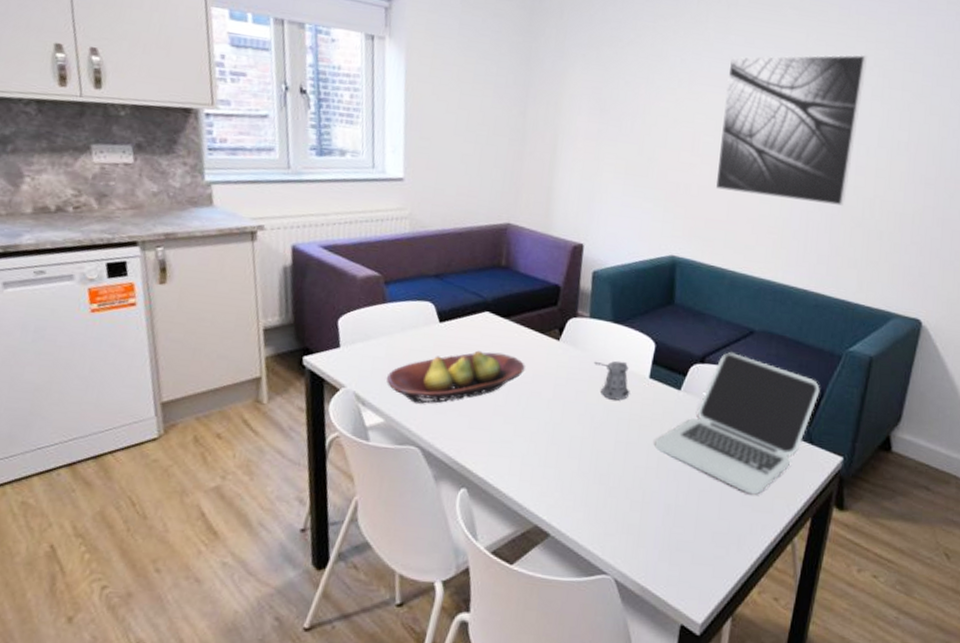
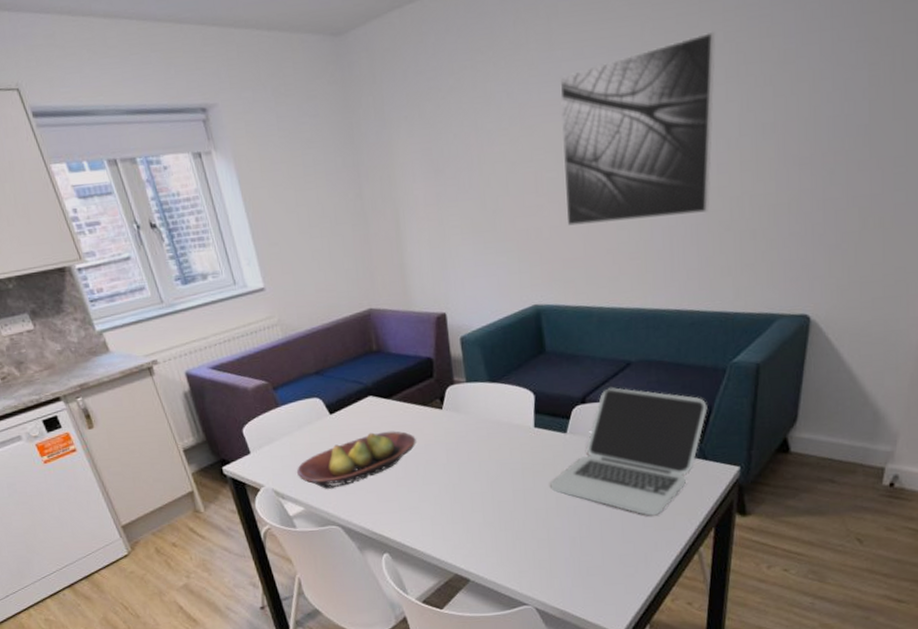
pepper shaker: present [593,360,630,400] -> none [478,416,518,454]

